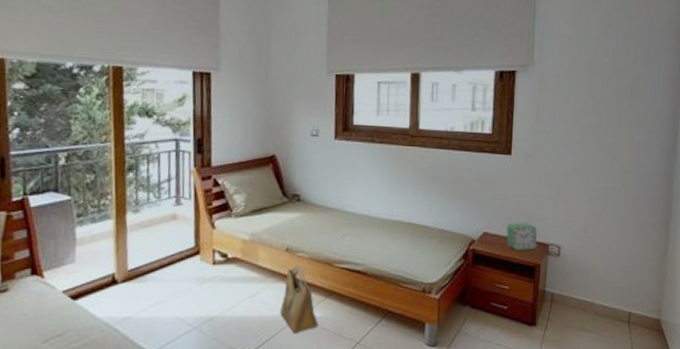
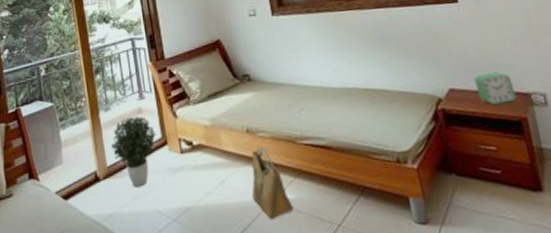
potted plant: none [135,222,188,294] -> present [111,116,156,188]

